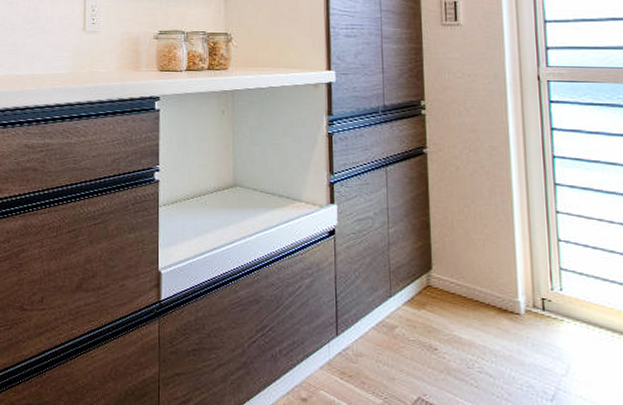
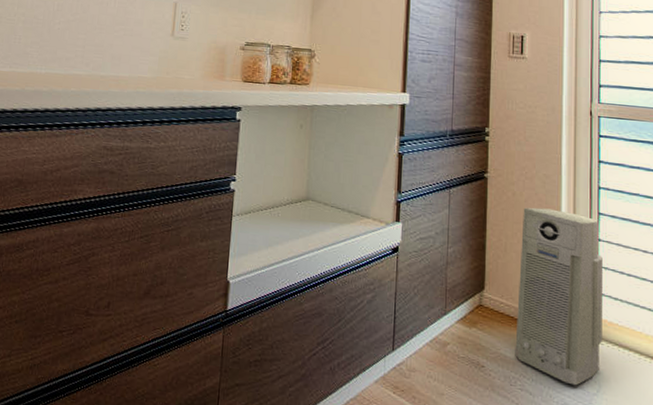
air purifier: none [469,181,568,367] -> present [515,207,603,386]

